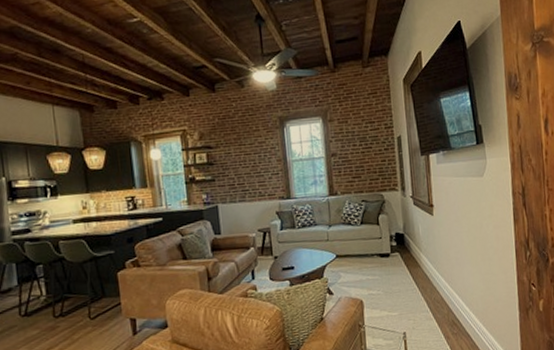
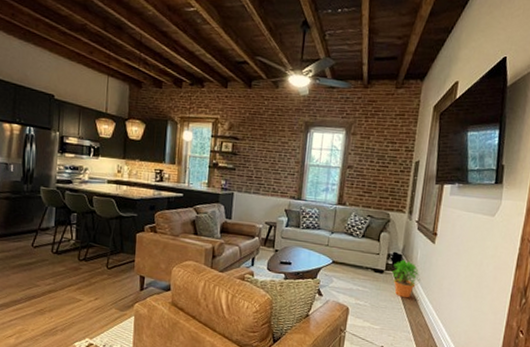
potted plant: none [397,237,427,278] -> present [391,259,420,298]

